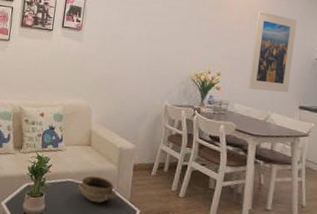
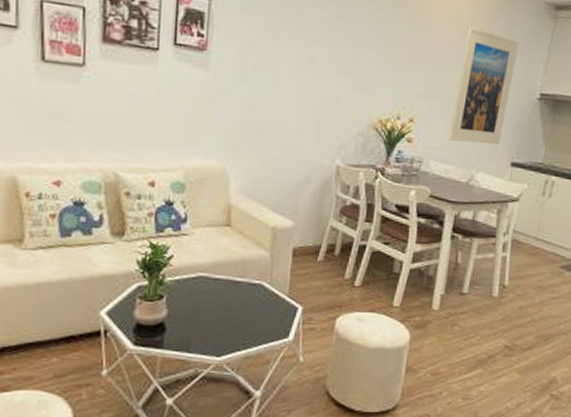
ceramic bowl: present [77,175,117,204] -> none [213,266,271,303]

